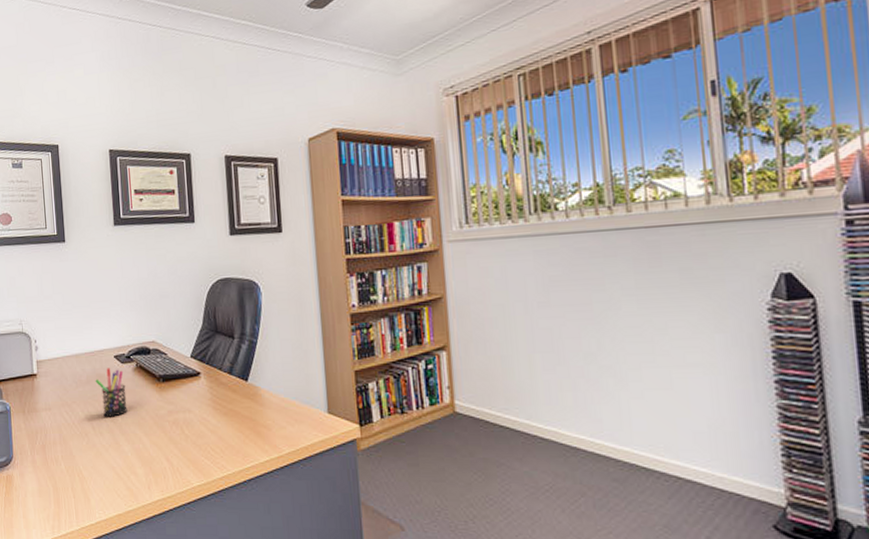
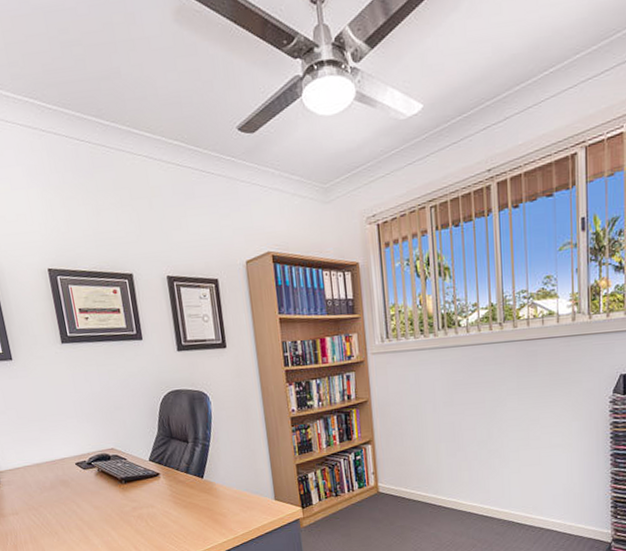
pen holder: present [95,368,128,417] -> none [59,474,94,517]

